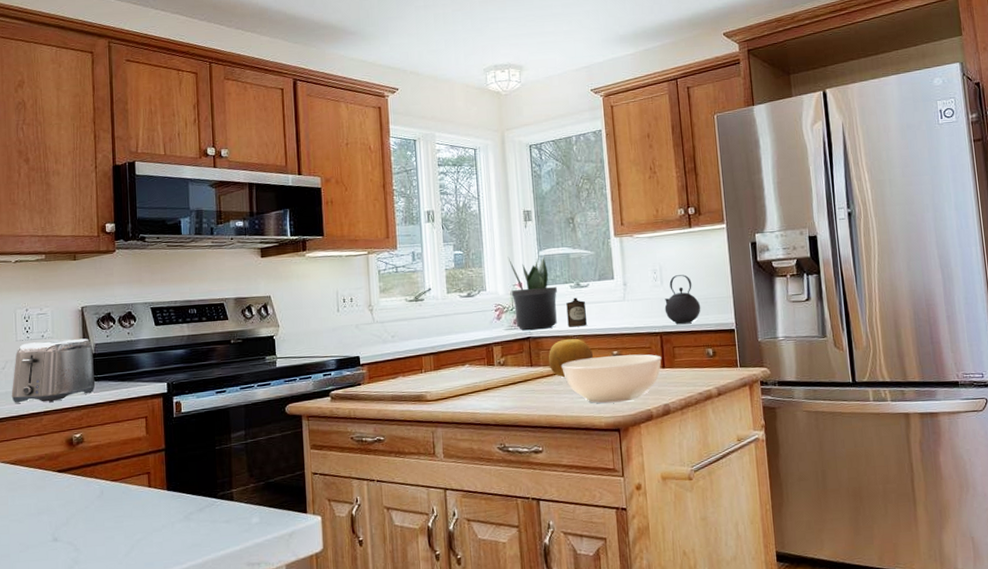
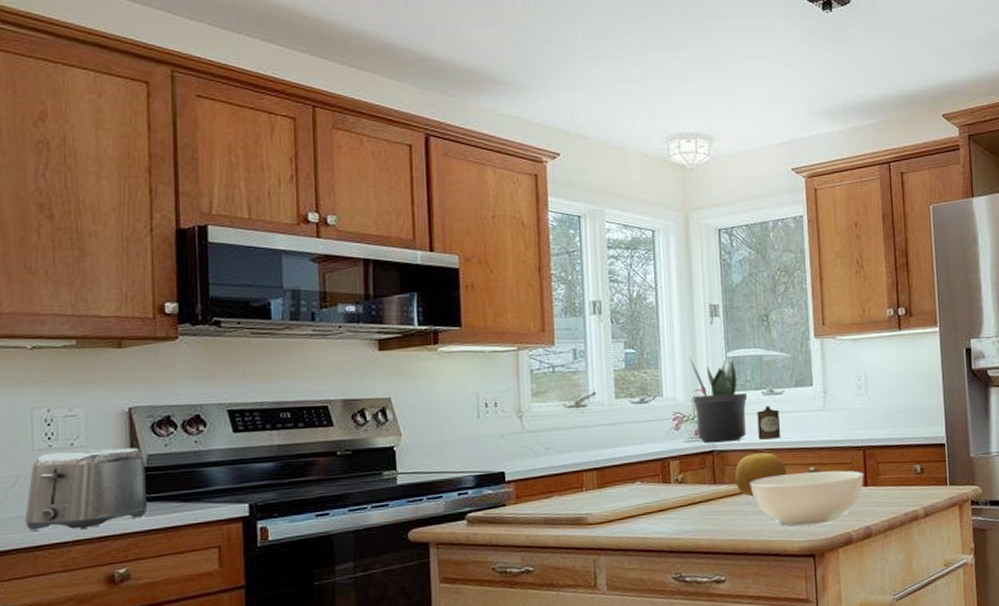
kettle: present [664,274,701,324] -> none [869,382,909,437]

